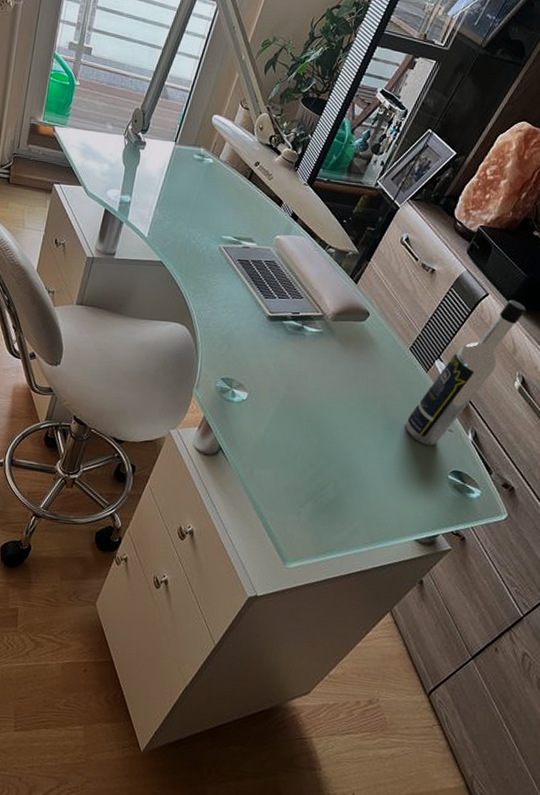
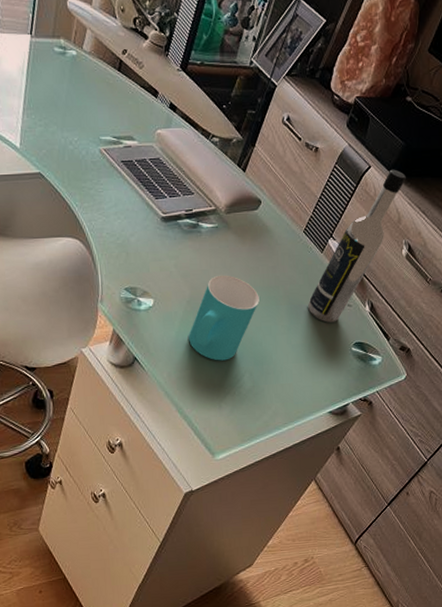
cup: none [277,379,355,466] -> present [188,275,260,361]

